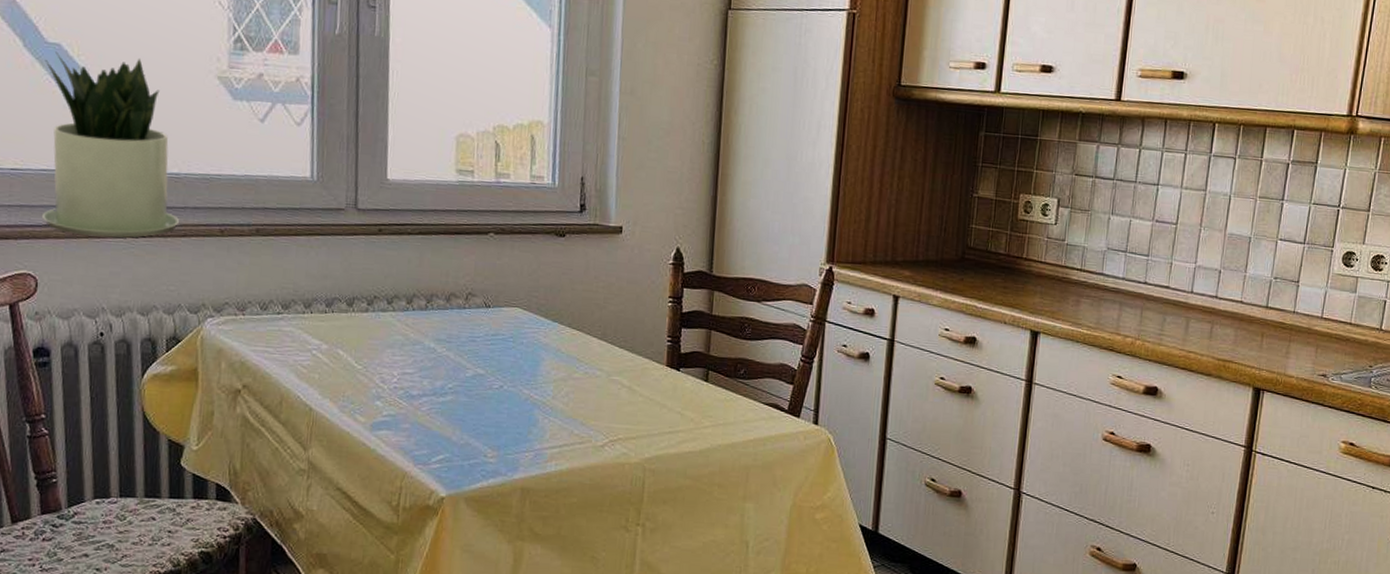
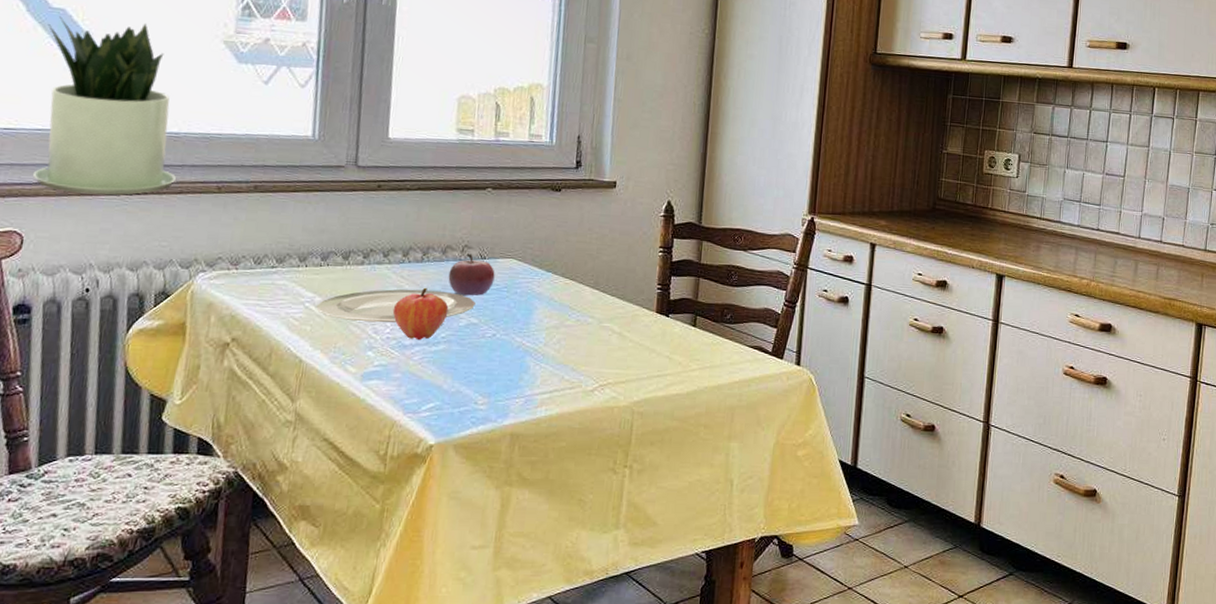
plate: none [323,337,481,373] -> present [316,289,476,323]
fruit: none [399,336,455,391] -> present [392,287,449,341]
fruit: none [453,301,500,346] -> present [448,253,495,296]

